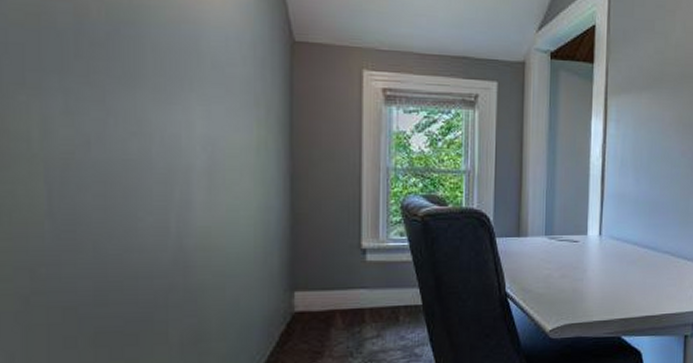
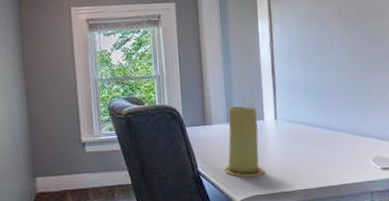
candle: none [536,215,582,302] -> present [224,105,264,177]

